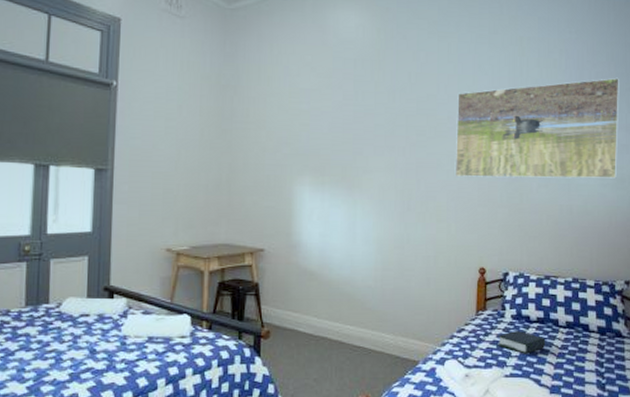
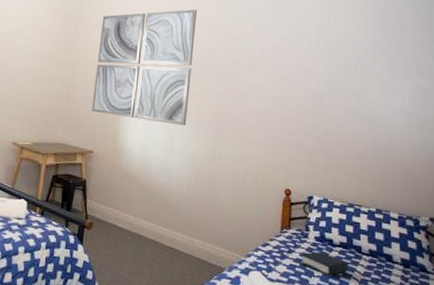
wall art: none [257,70,373,209] -> present [91,9,197,126]
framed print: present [455,77,619,179] -> none [265,29,424,120]

